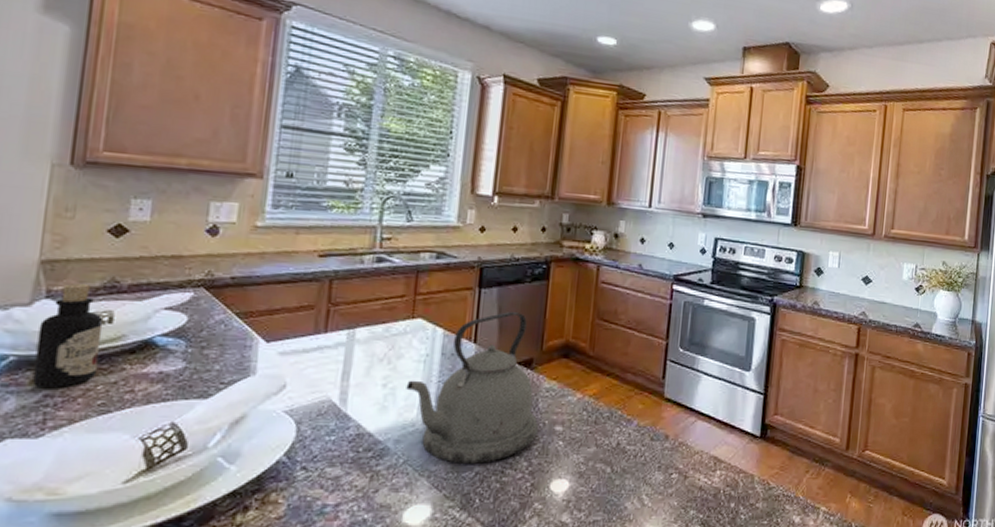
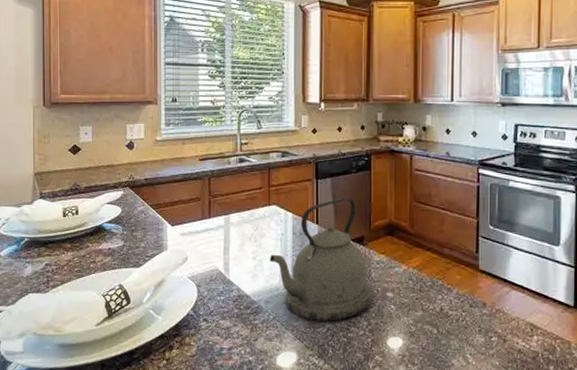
bottle: present [32,284,104,389] -> none [38,188,73,260]

